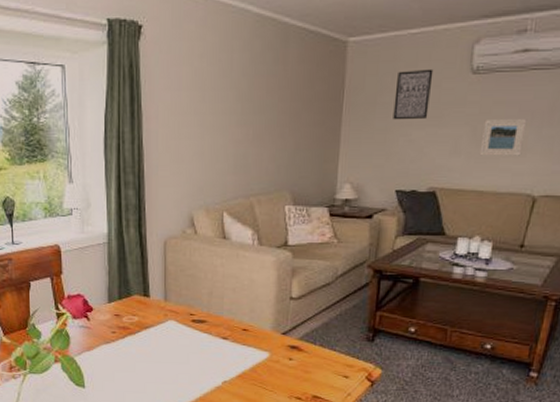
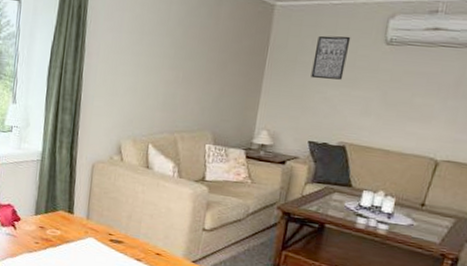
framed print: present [479,119,527,156] -> none [388,86,434,122]

